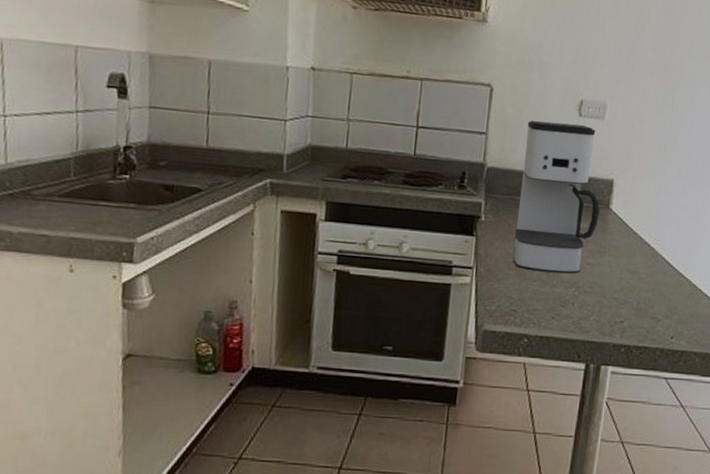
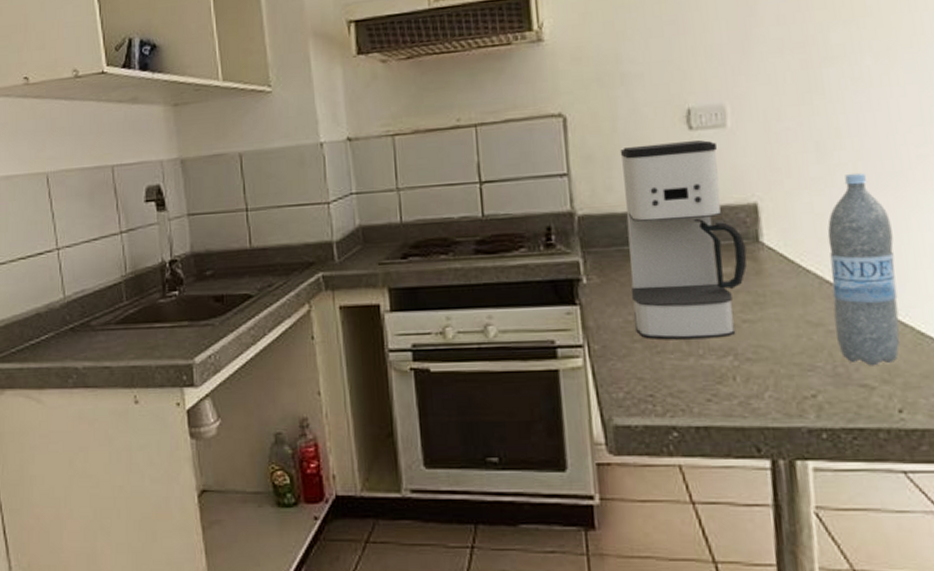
water bottle: none [644,169,694,305] -> present [827,172,900,366]

